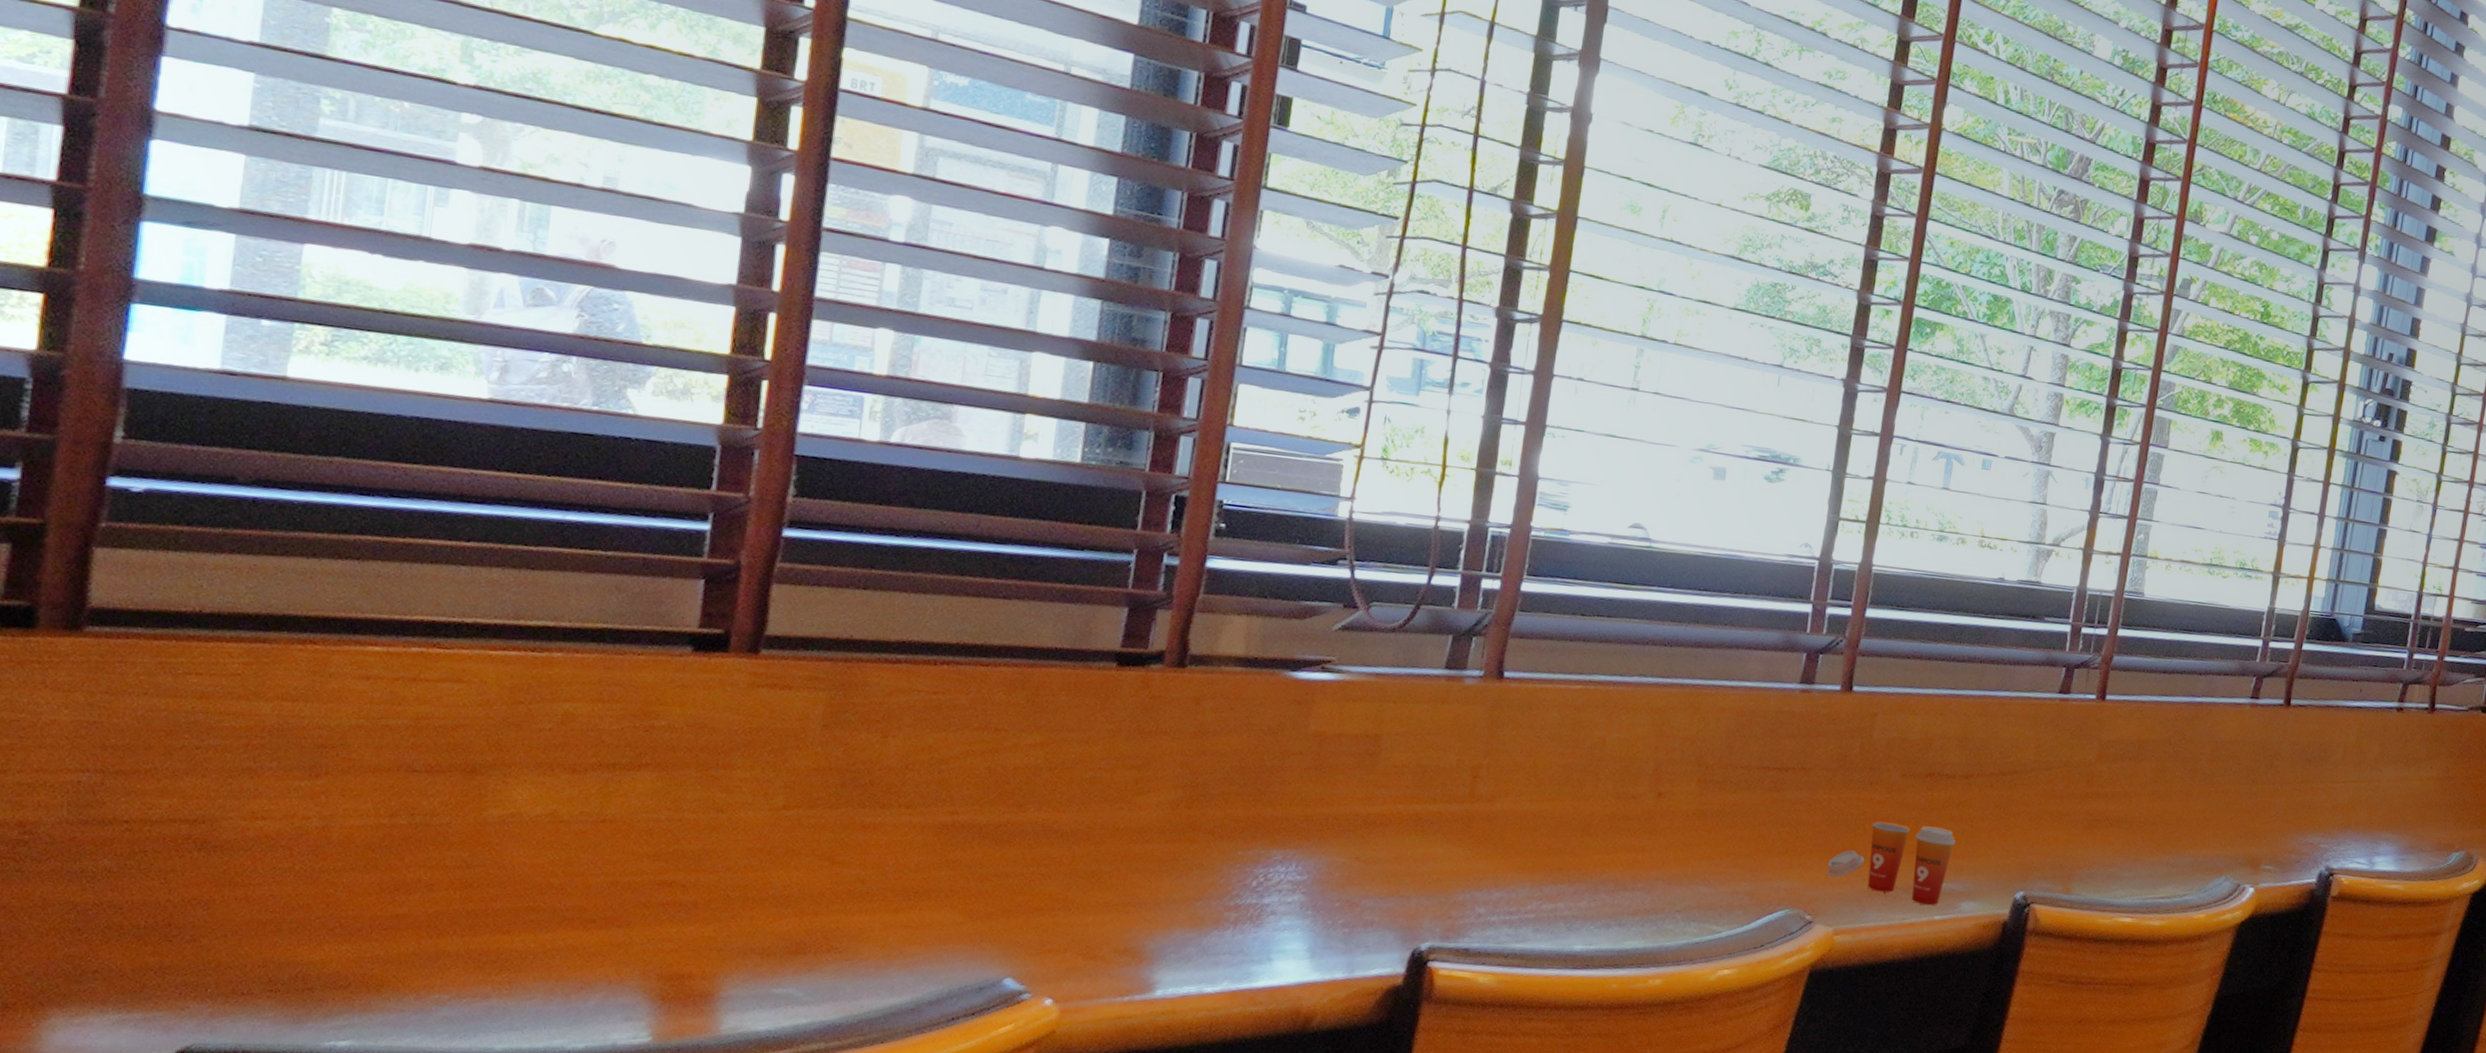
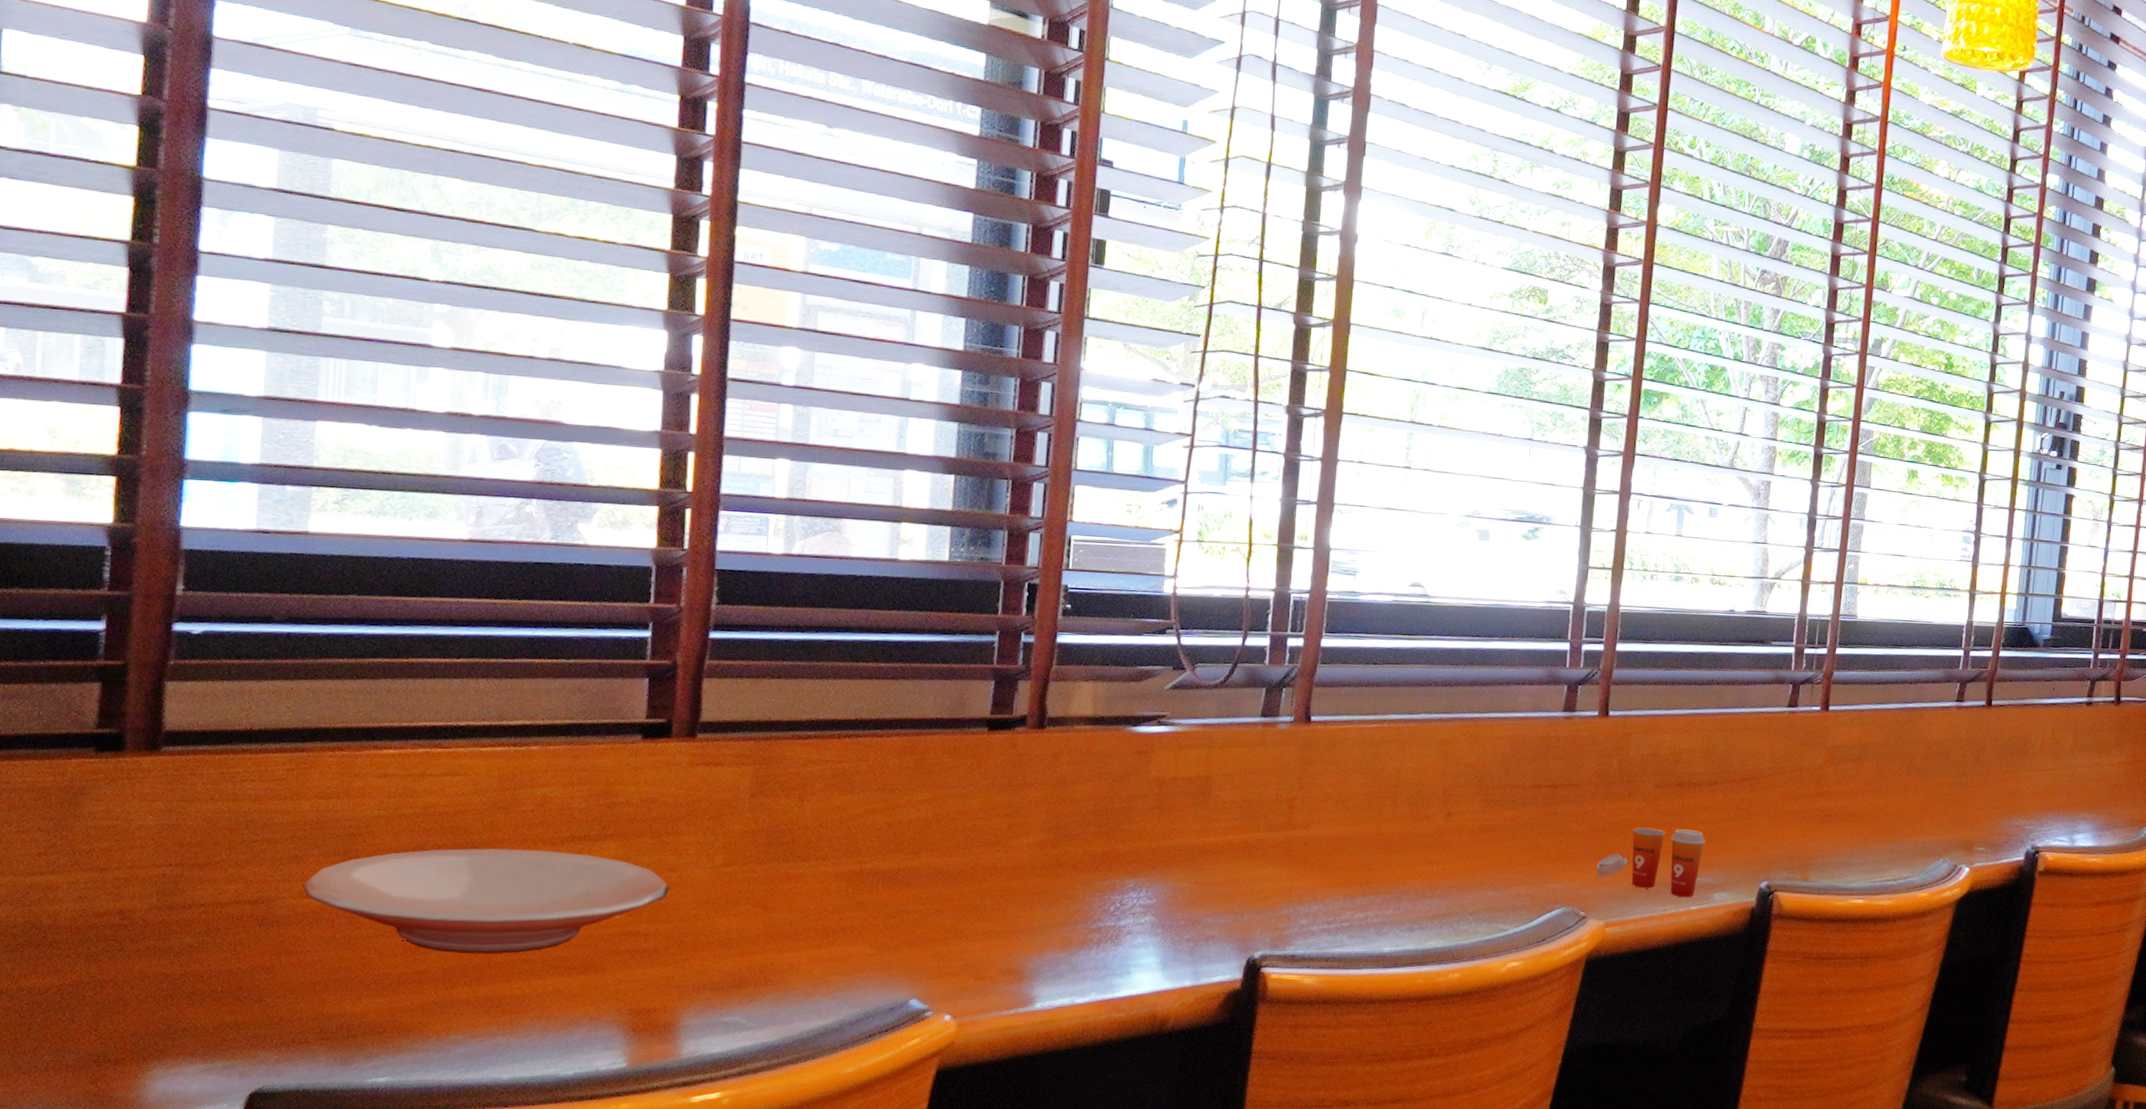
saucer: none [253,769,718,900] -> present [301,848,671,954]

